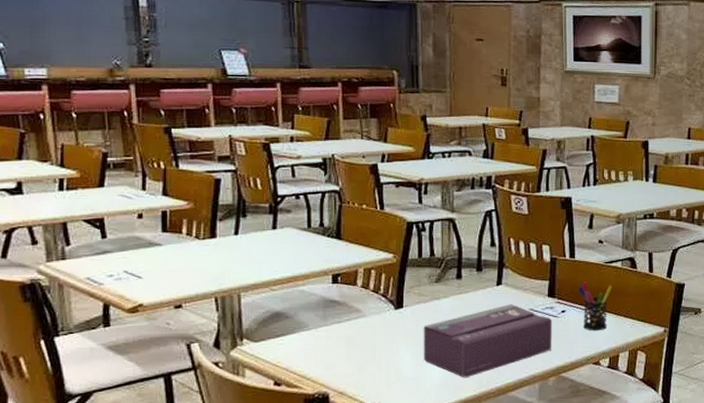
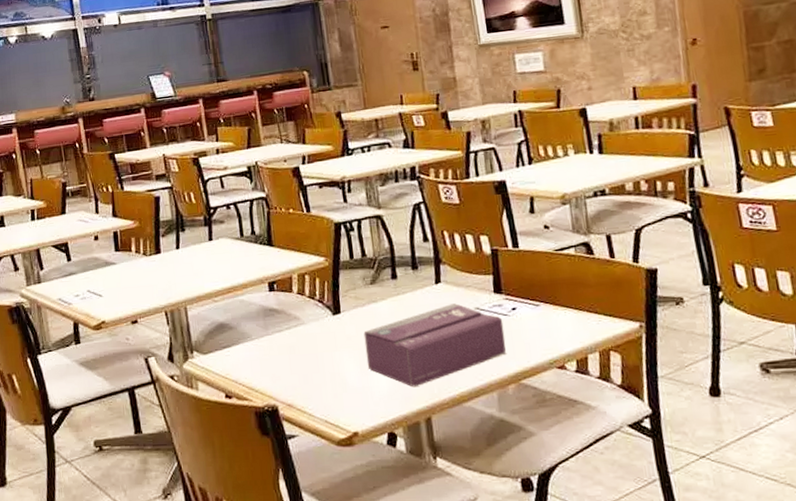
pen holder: present [578,282,612,331] -> none [527,274,568,330]

